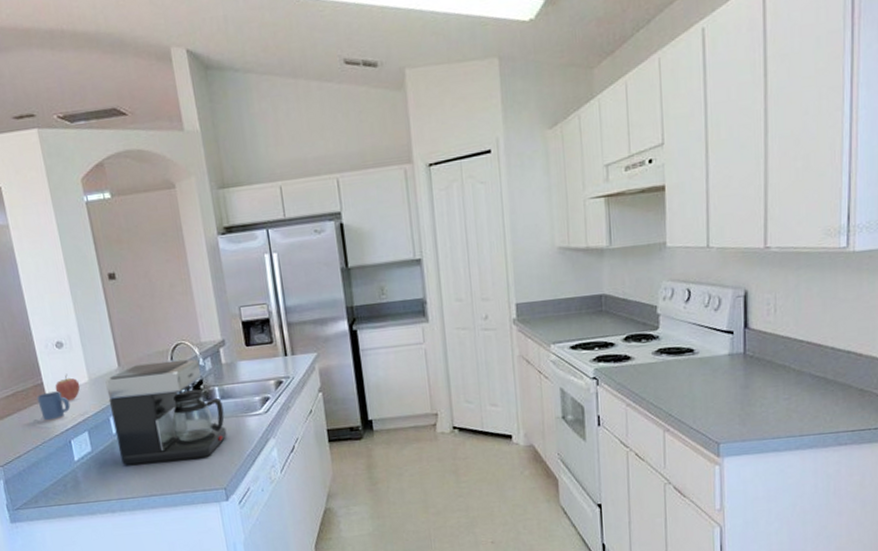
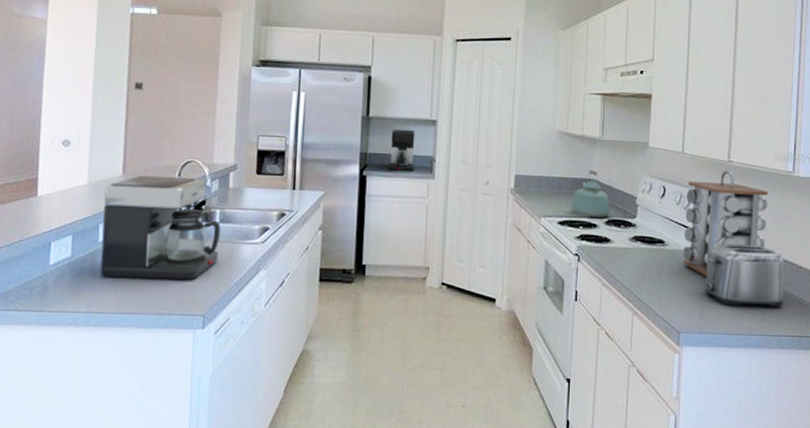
mug: present [36,391,71,422] -> none [26,189,61,220]
fruit: present [55,374,81,401] -> none [49,173,77,201]
coffee maker: none [375,273,405,320] -> present [389,129,415,171]
kettle: none [582,283,628,337] -> present [570,169,610,219]
spice rack: none [716,259,816,381] -> present [683,170,768,277]
toaster: none [743,337,842,409] -> present [703,243,785,308]

